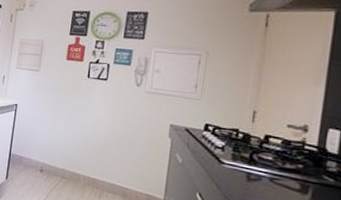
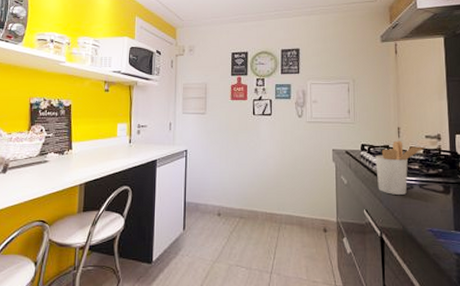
utensil holder: none [217,125,286,186] -> present [375,140,426,195]

